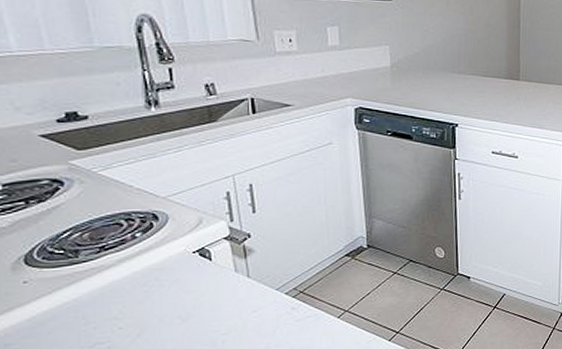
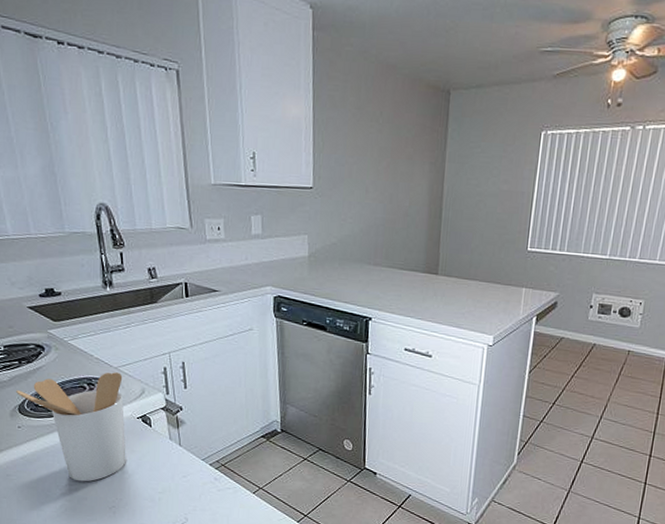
utensil holder: none [21,203,179,338] -> present [16,372,126,482]

